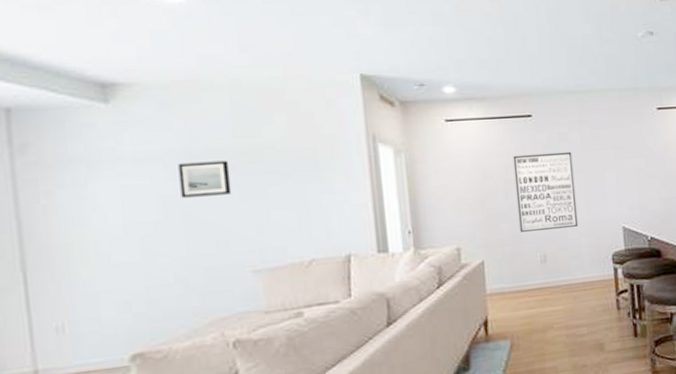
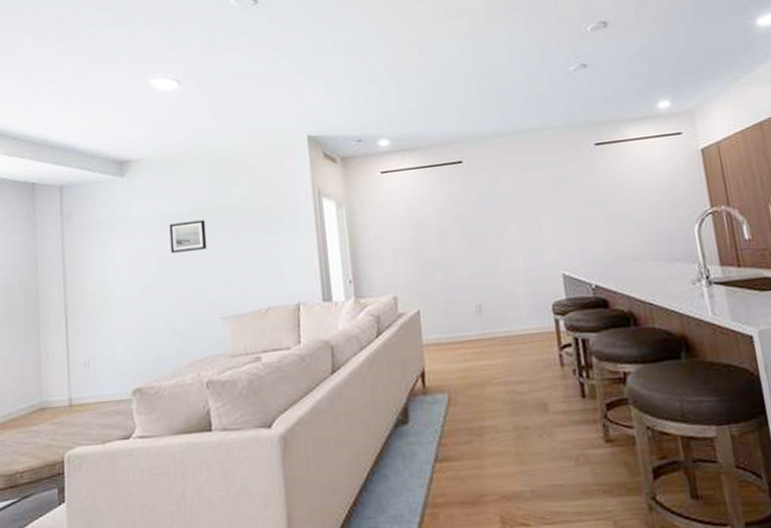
wall art: present [513,151,579,232] -> none [445,195,514,281]

